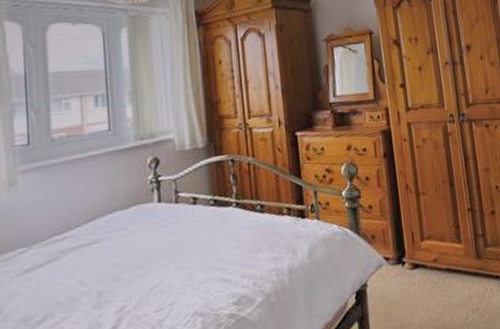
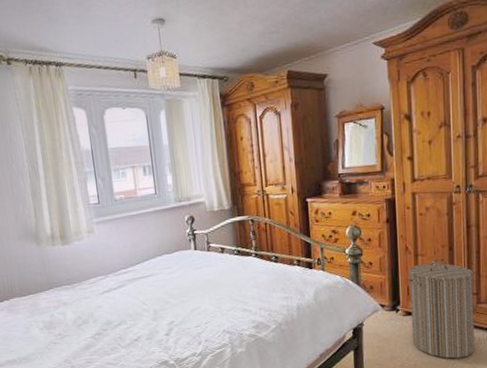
laundry hamper: none [409,195,489,320] -> present [406,257,475,359]

